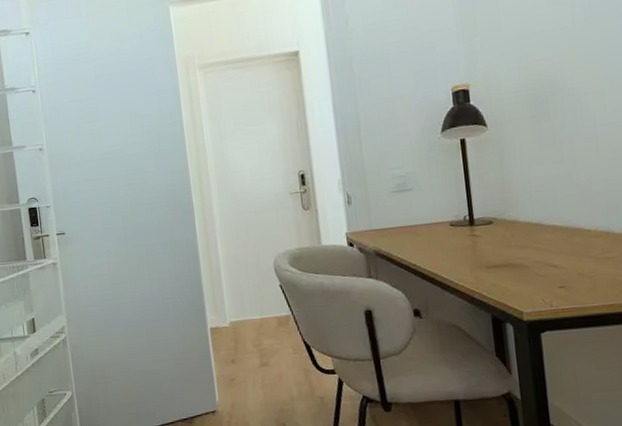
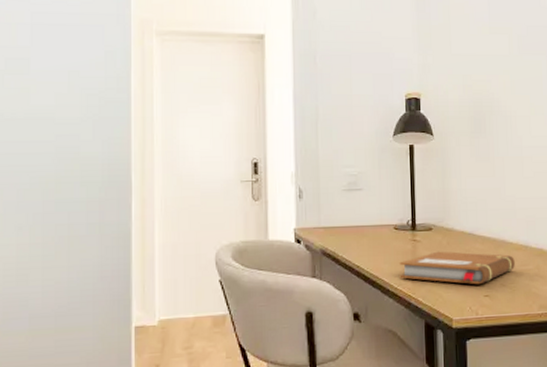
notebook: none [458,243,595,276] -> present [399,251,515,285]

